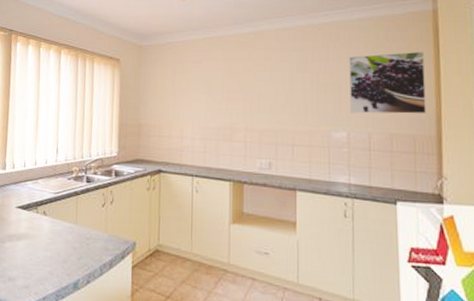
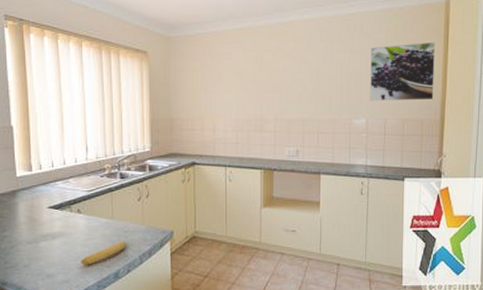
banana: none [42,248,88,272] -> present [81,241,127,265]

